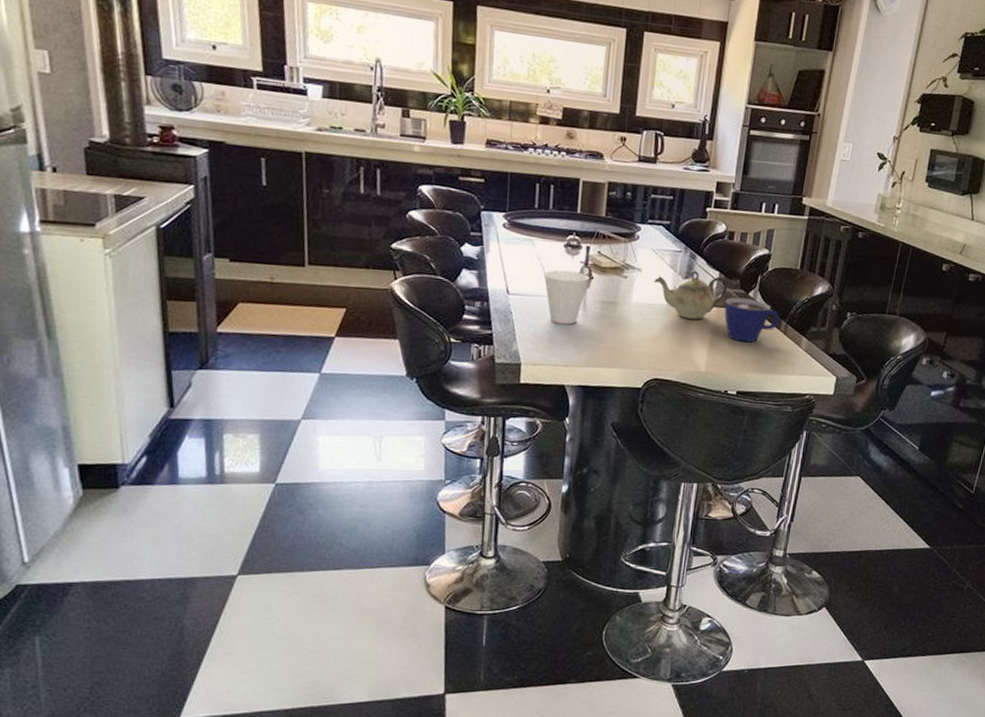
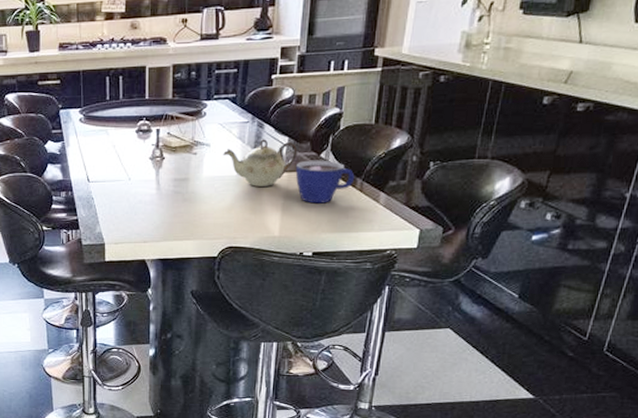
cup: present [543,270,589,325] -> none [119,154,161,204]

